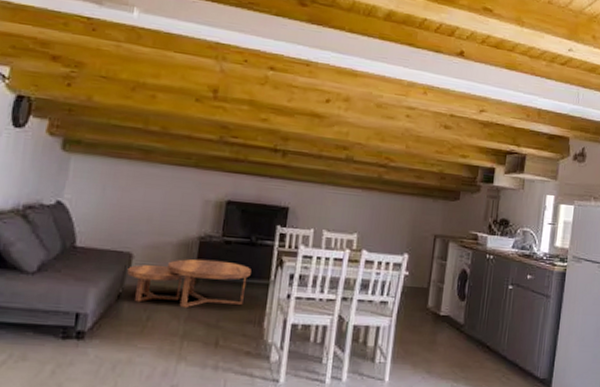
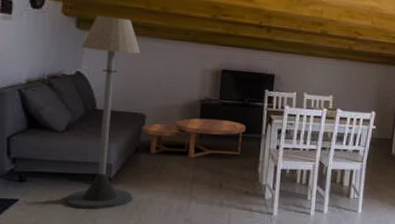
floor lamp: none [27,135,133,371] -> present [65,15,140,209]

